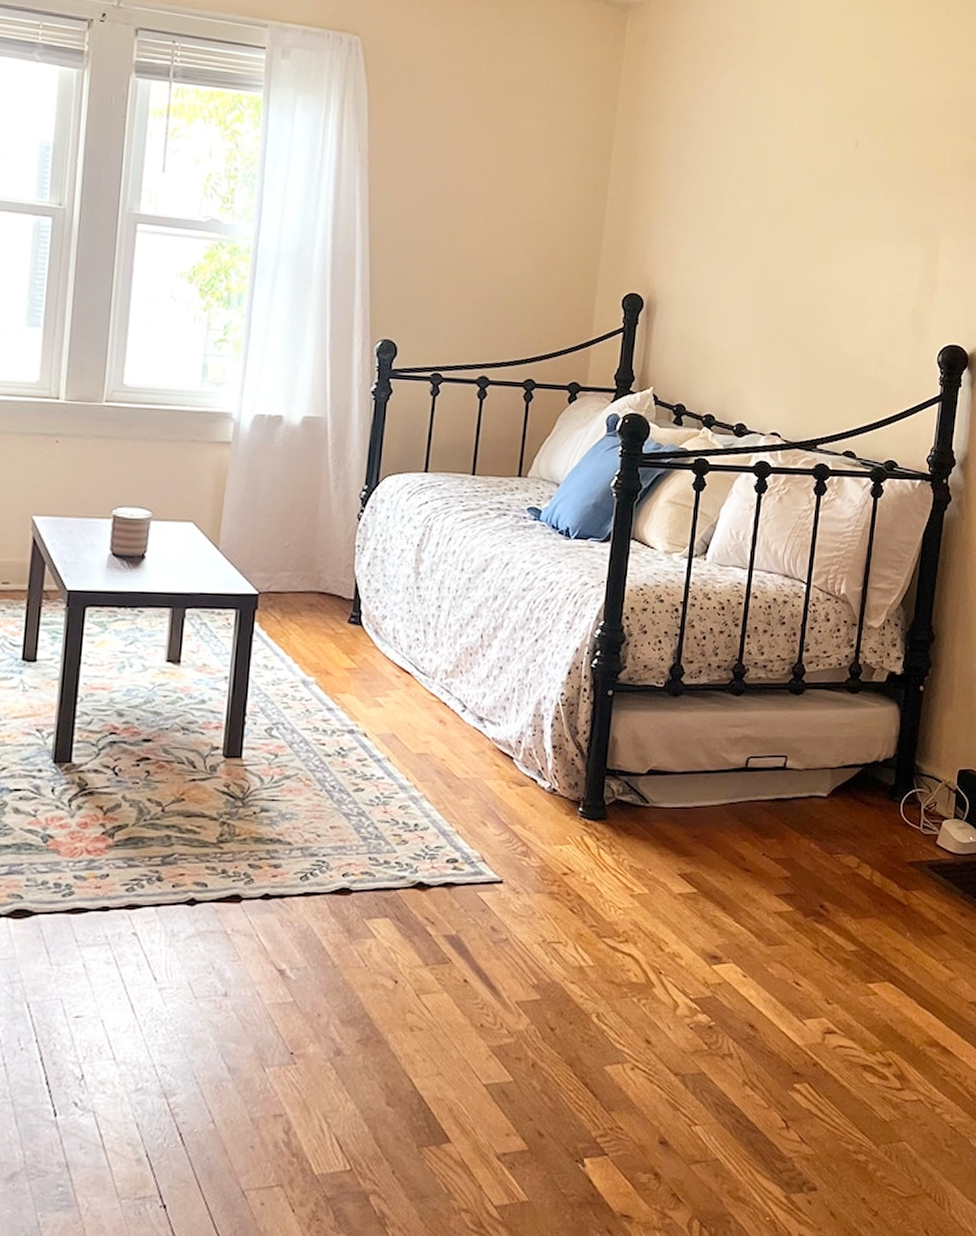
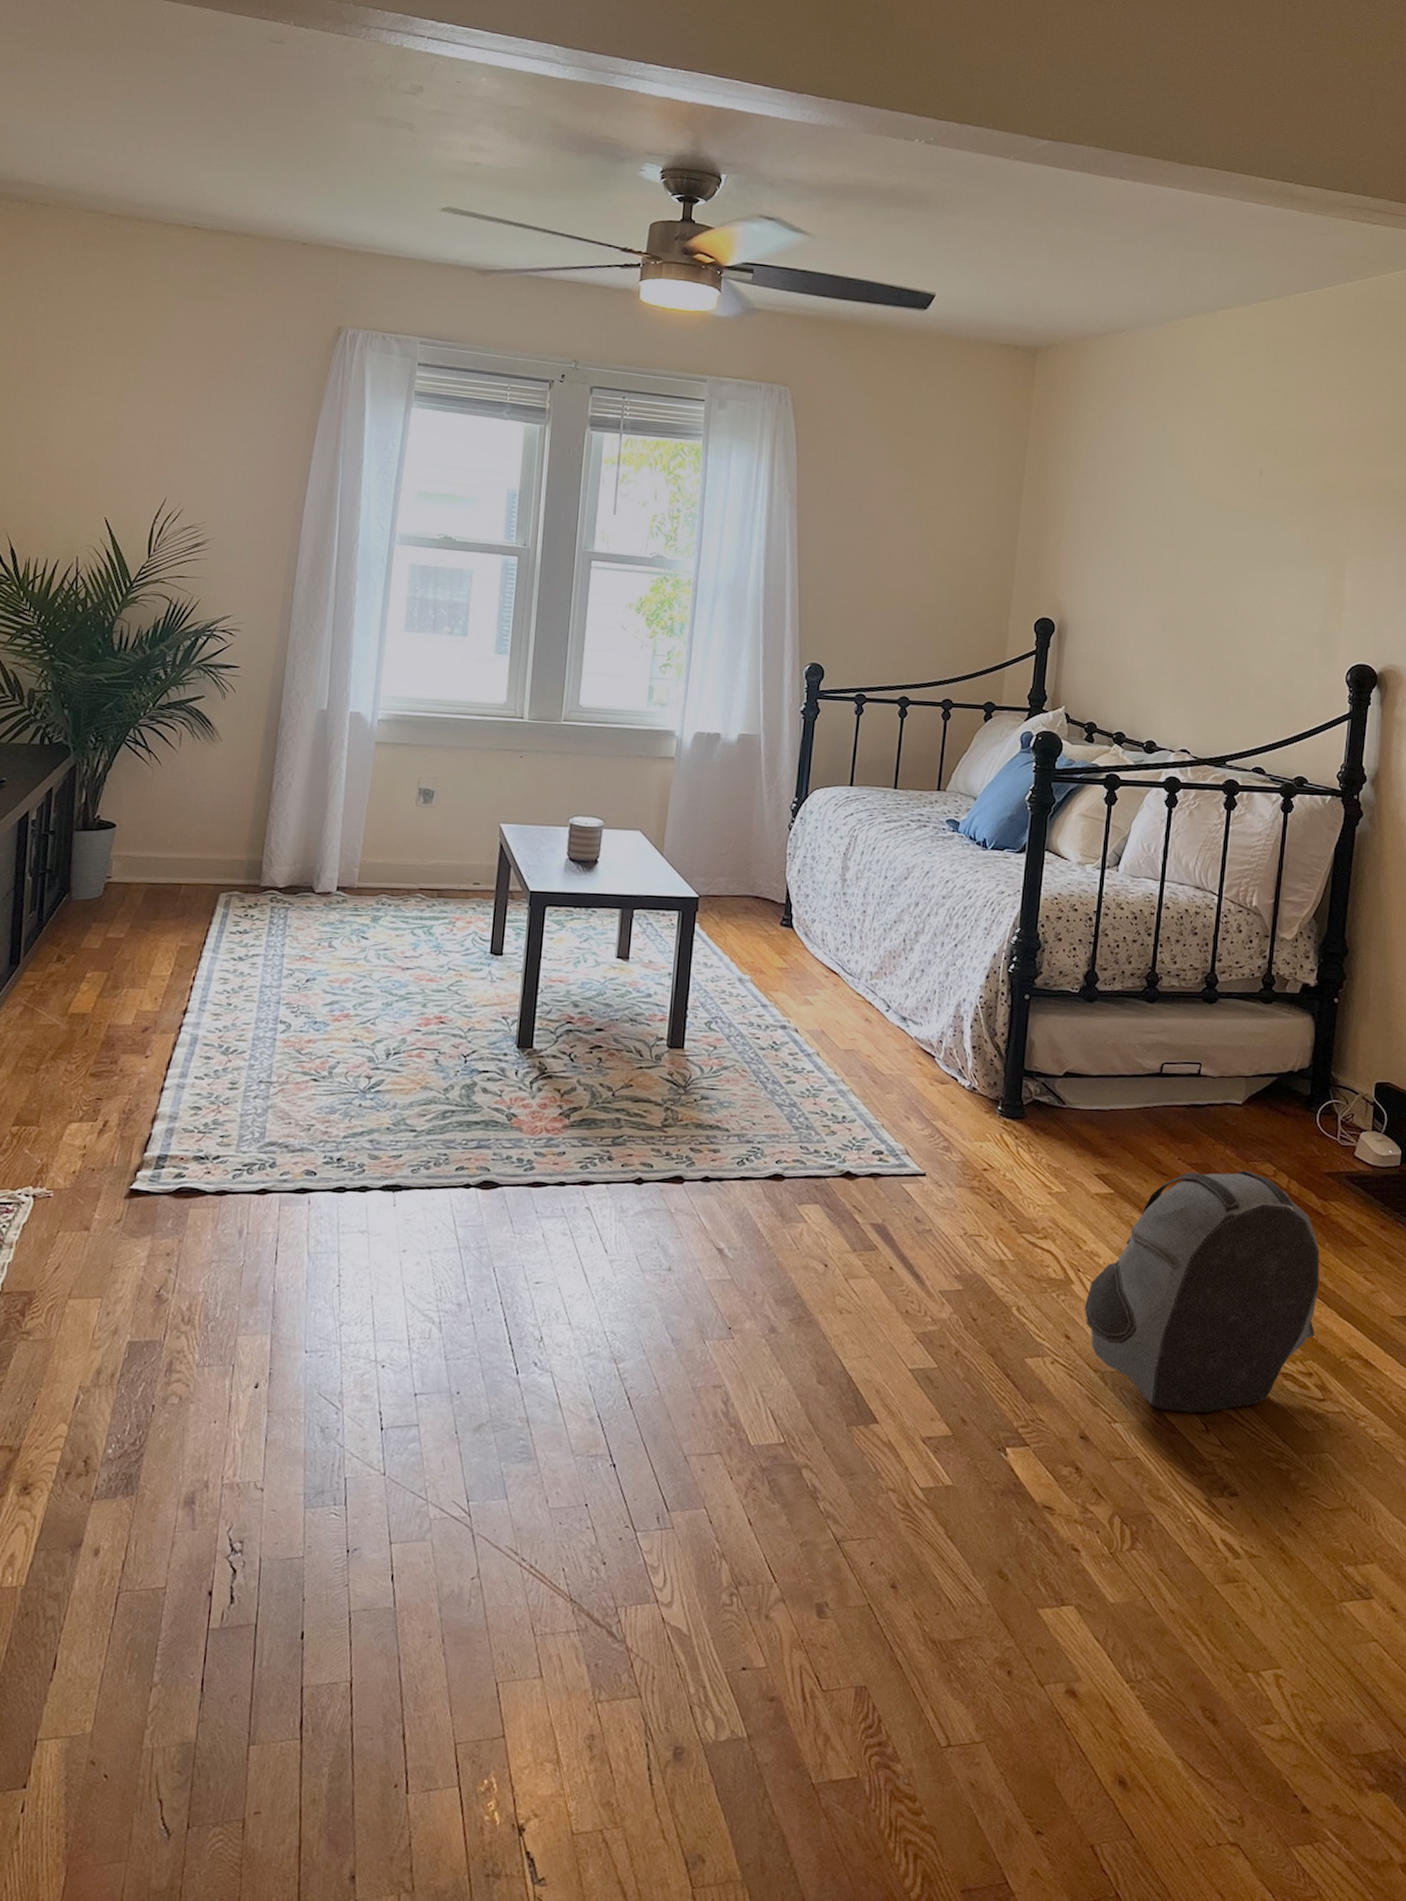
backpack: none [665,863,901,1111] -> present [1084,1170,1319,1413]

